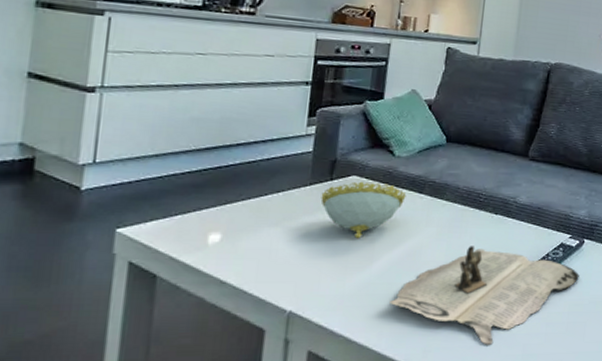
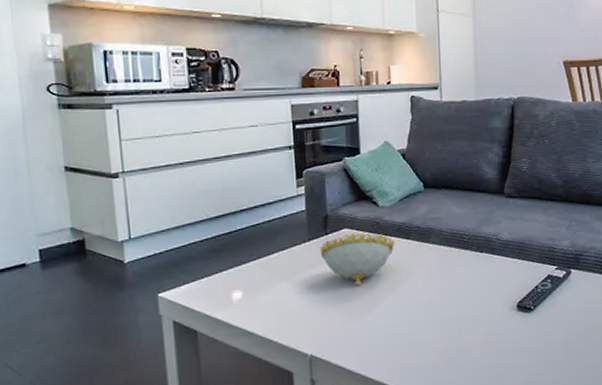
magazine: present [390,246,579,345] -> none [396,284,571,376]

